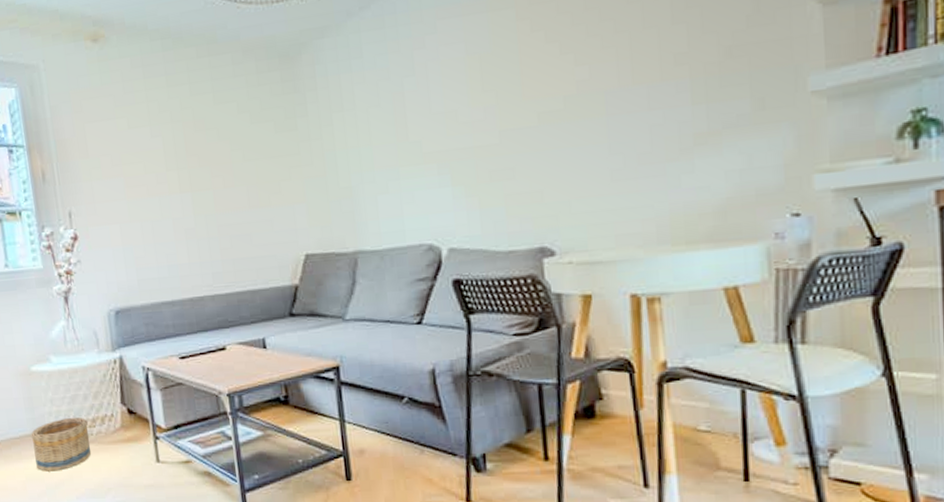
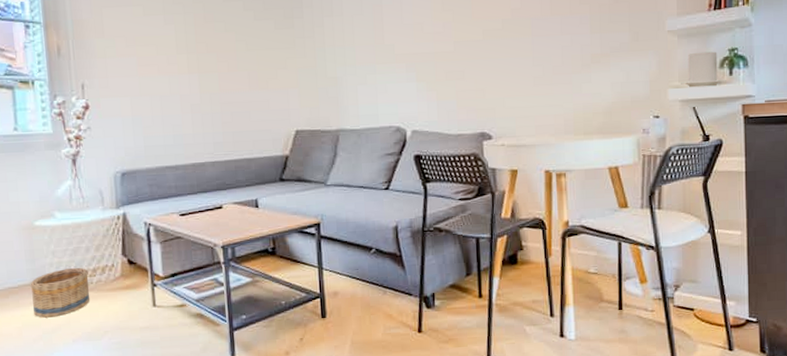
candle: none [833,115,908,171] -> present [681,51,726,88]

